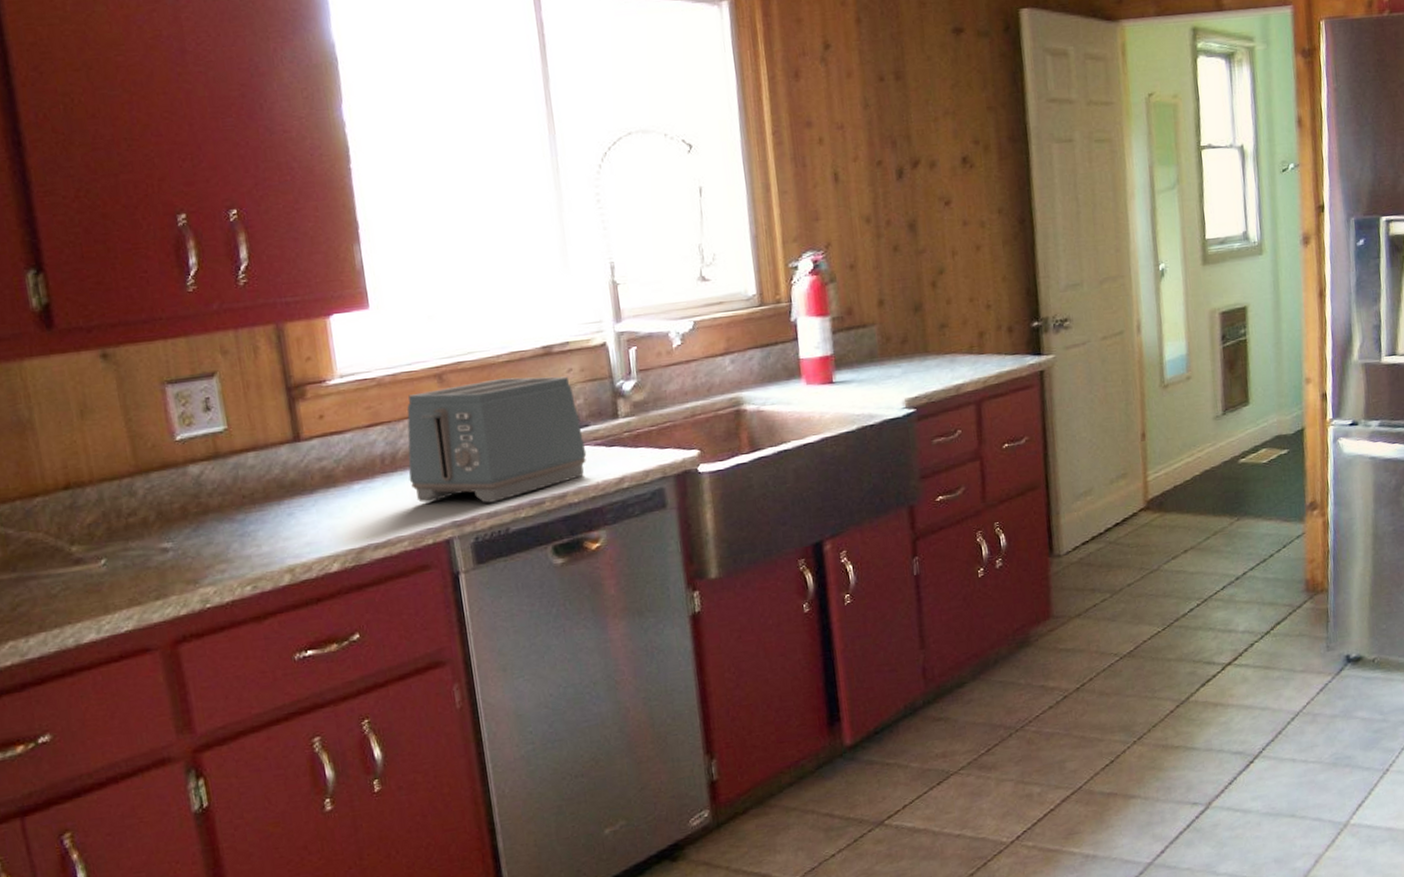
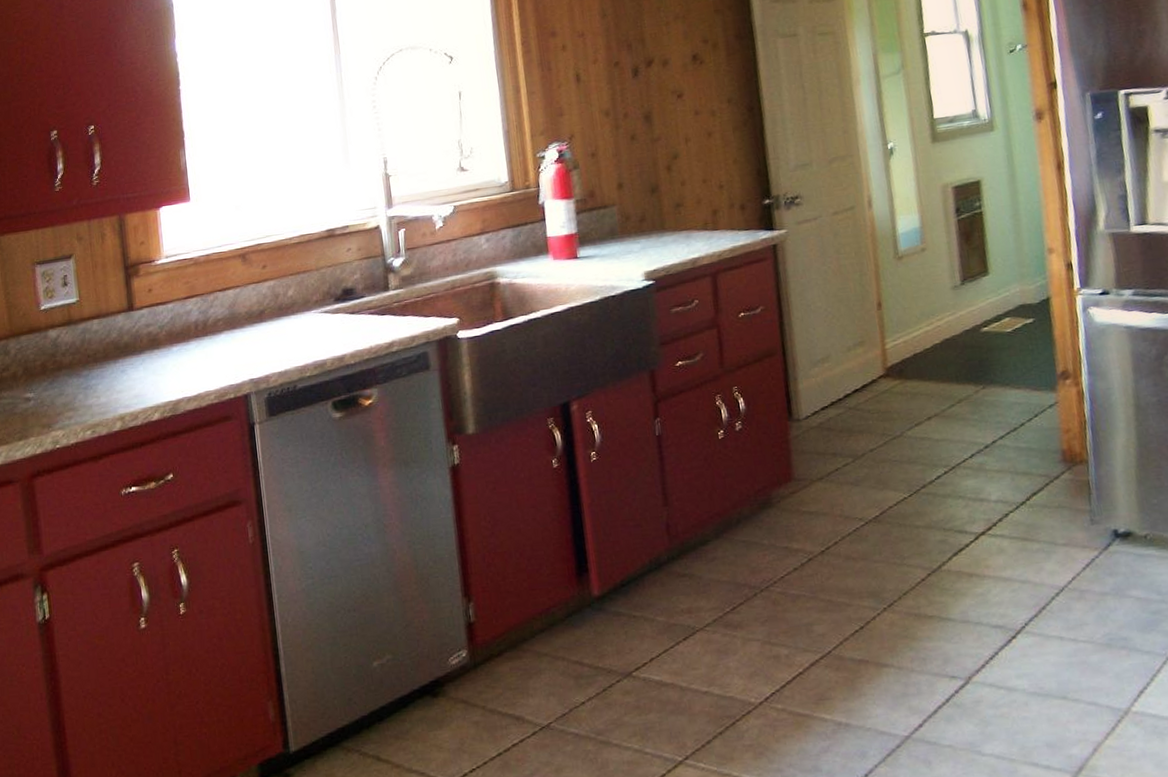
toaster: present [407,376,587,503] -> none [216,255,362,364]

